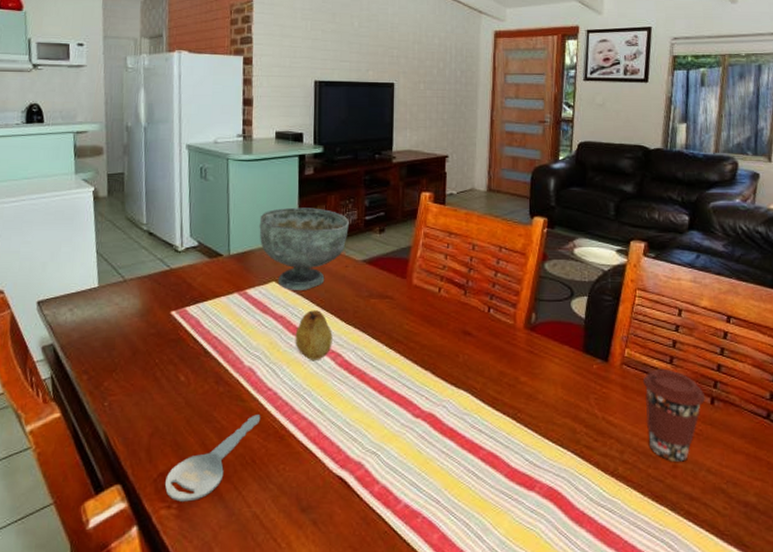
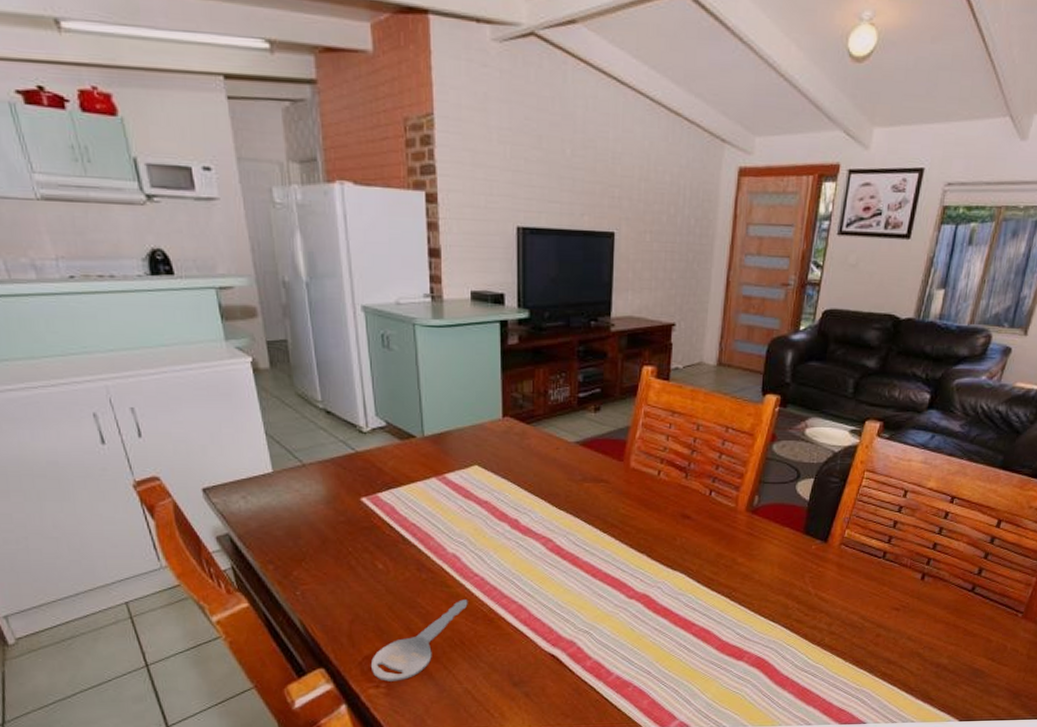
decorative bowl: present [259,207,349,290] -> none [456,382,560,474]
fruit: present [295,310,333,360] -> none [502,495,543,546]
coffee cup: present [642,369,706,462] -> none [856,549,918,631]

